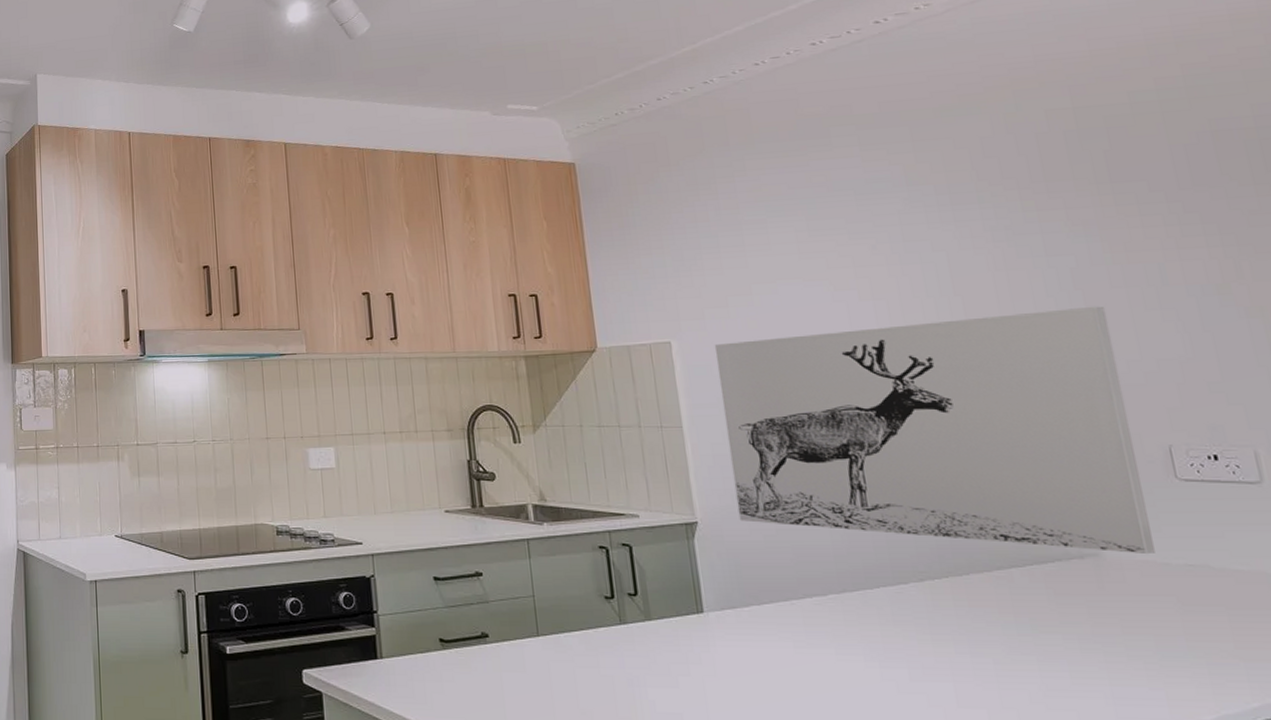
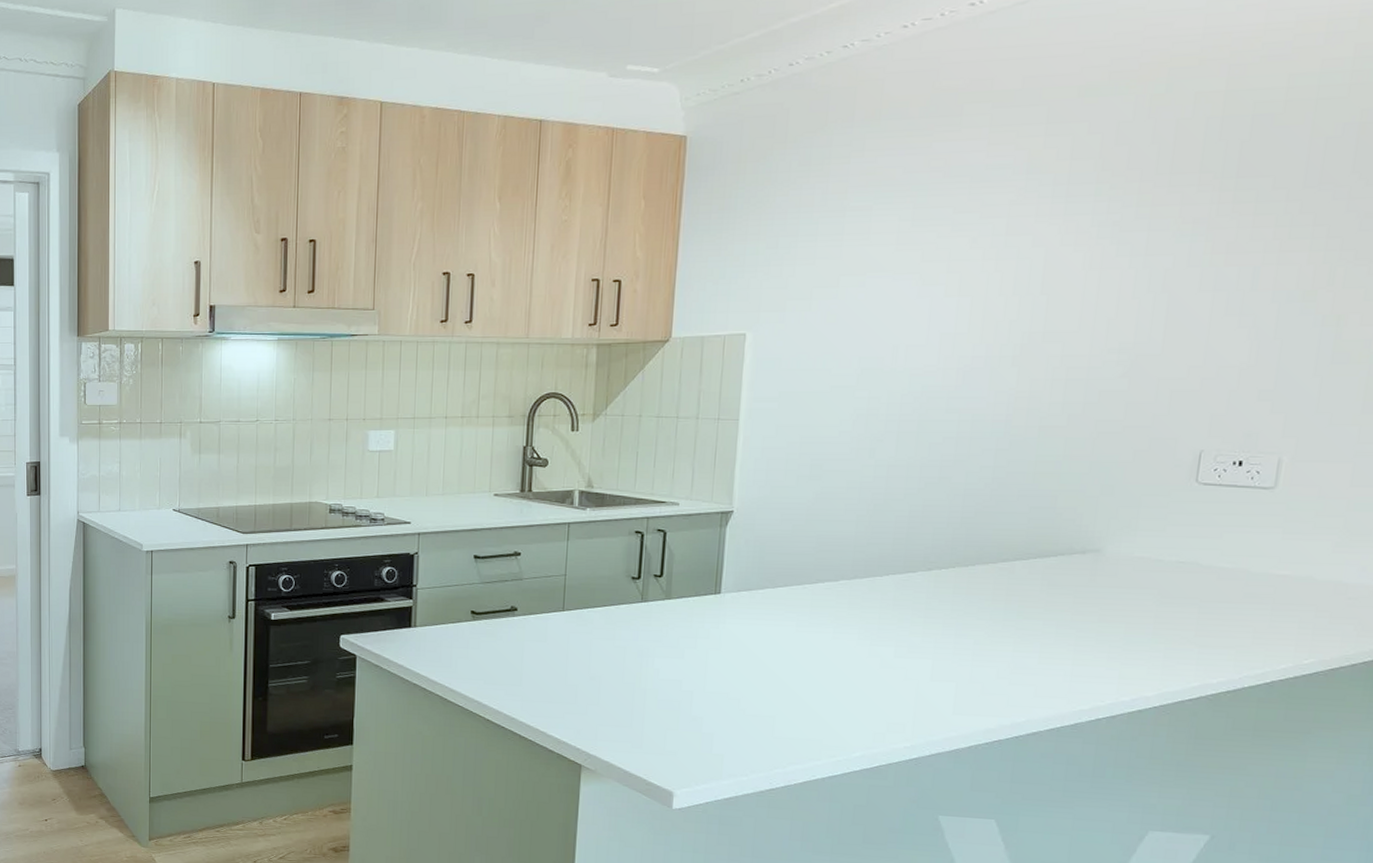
wall art: present [714,306,1155,555] -> none [773,309,1186,552]

